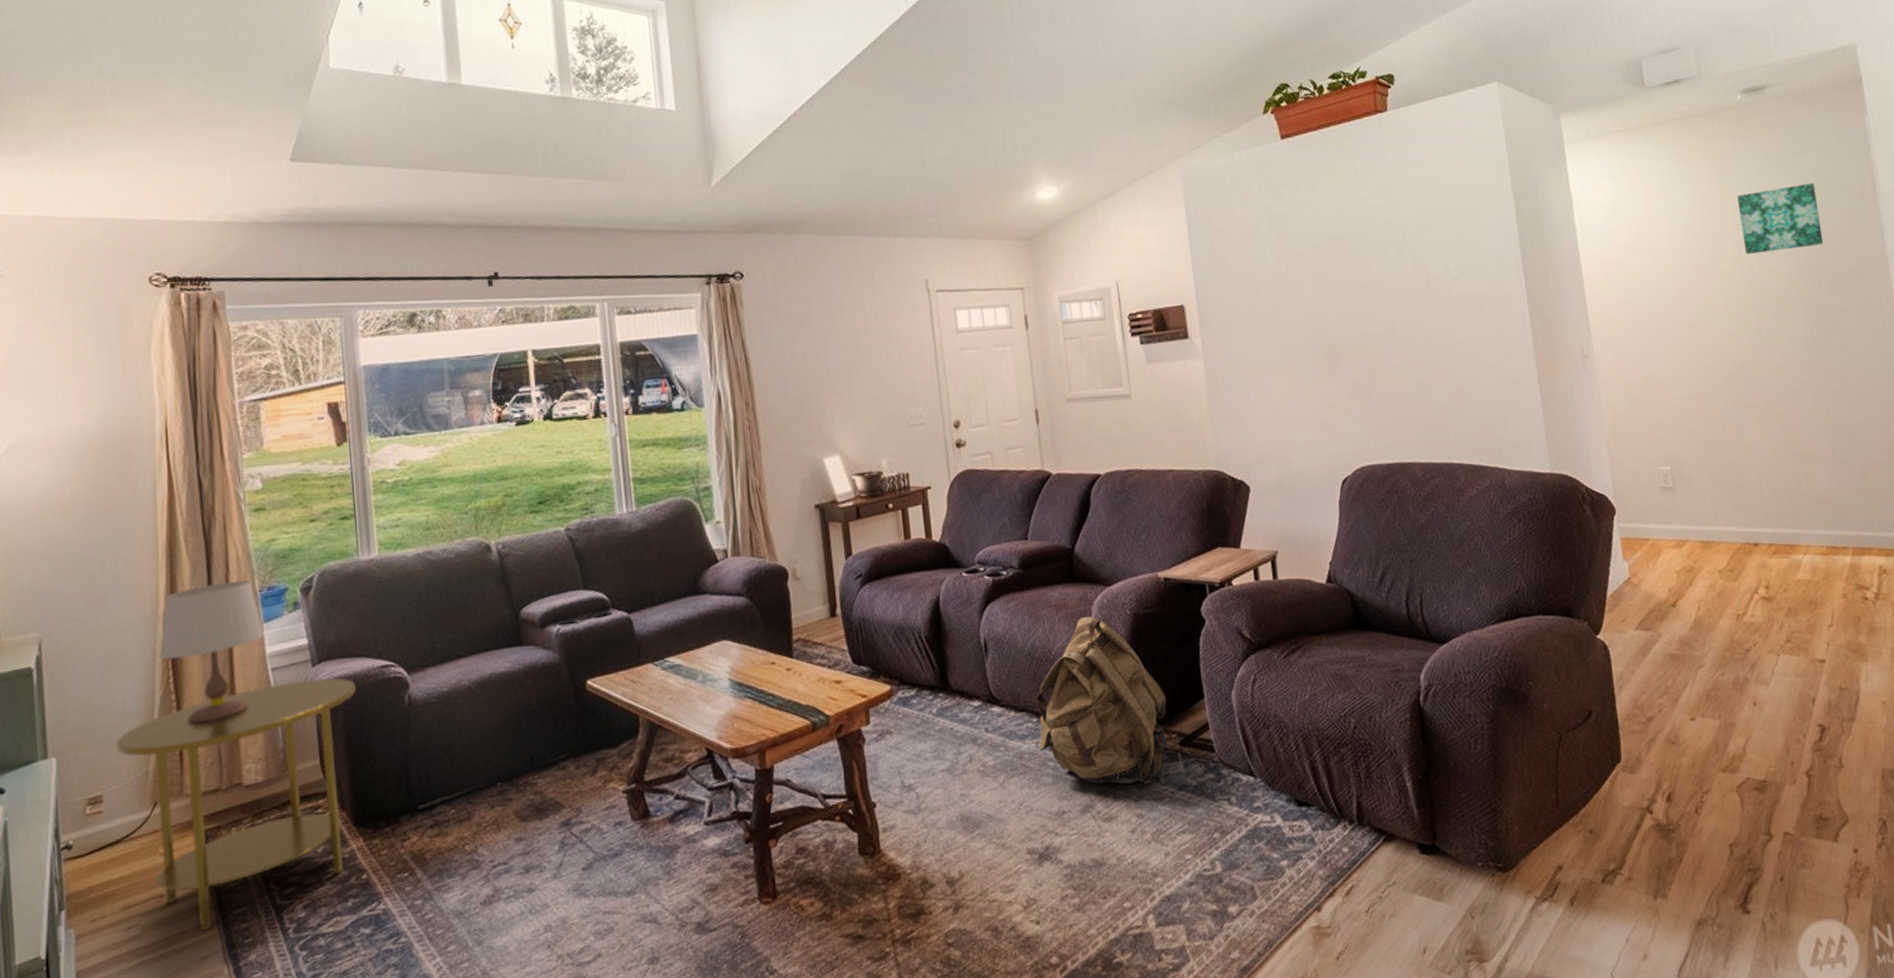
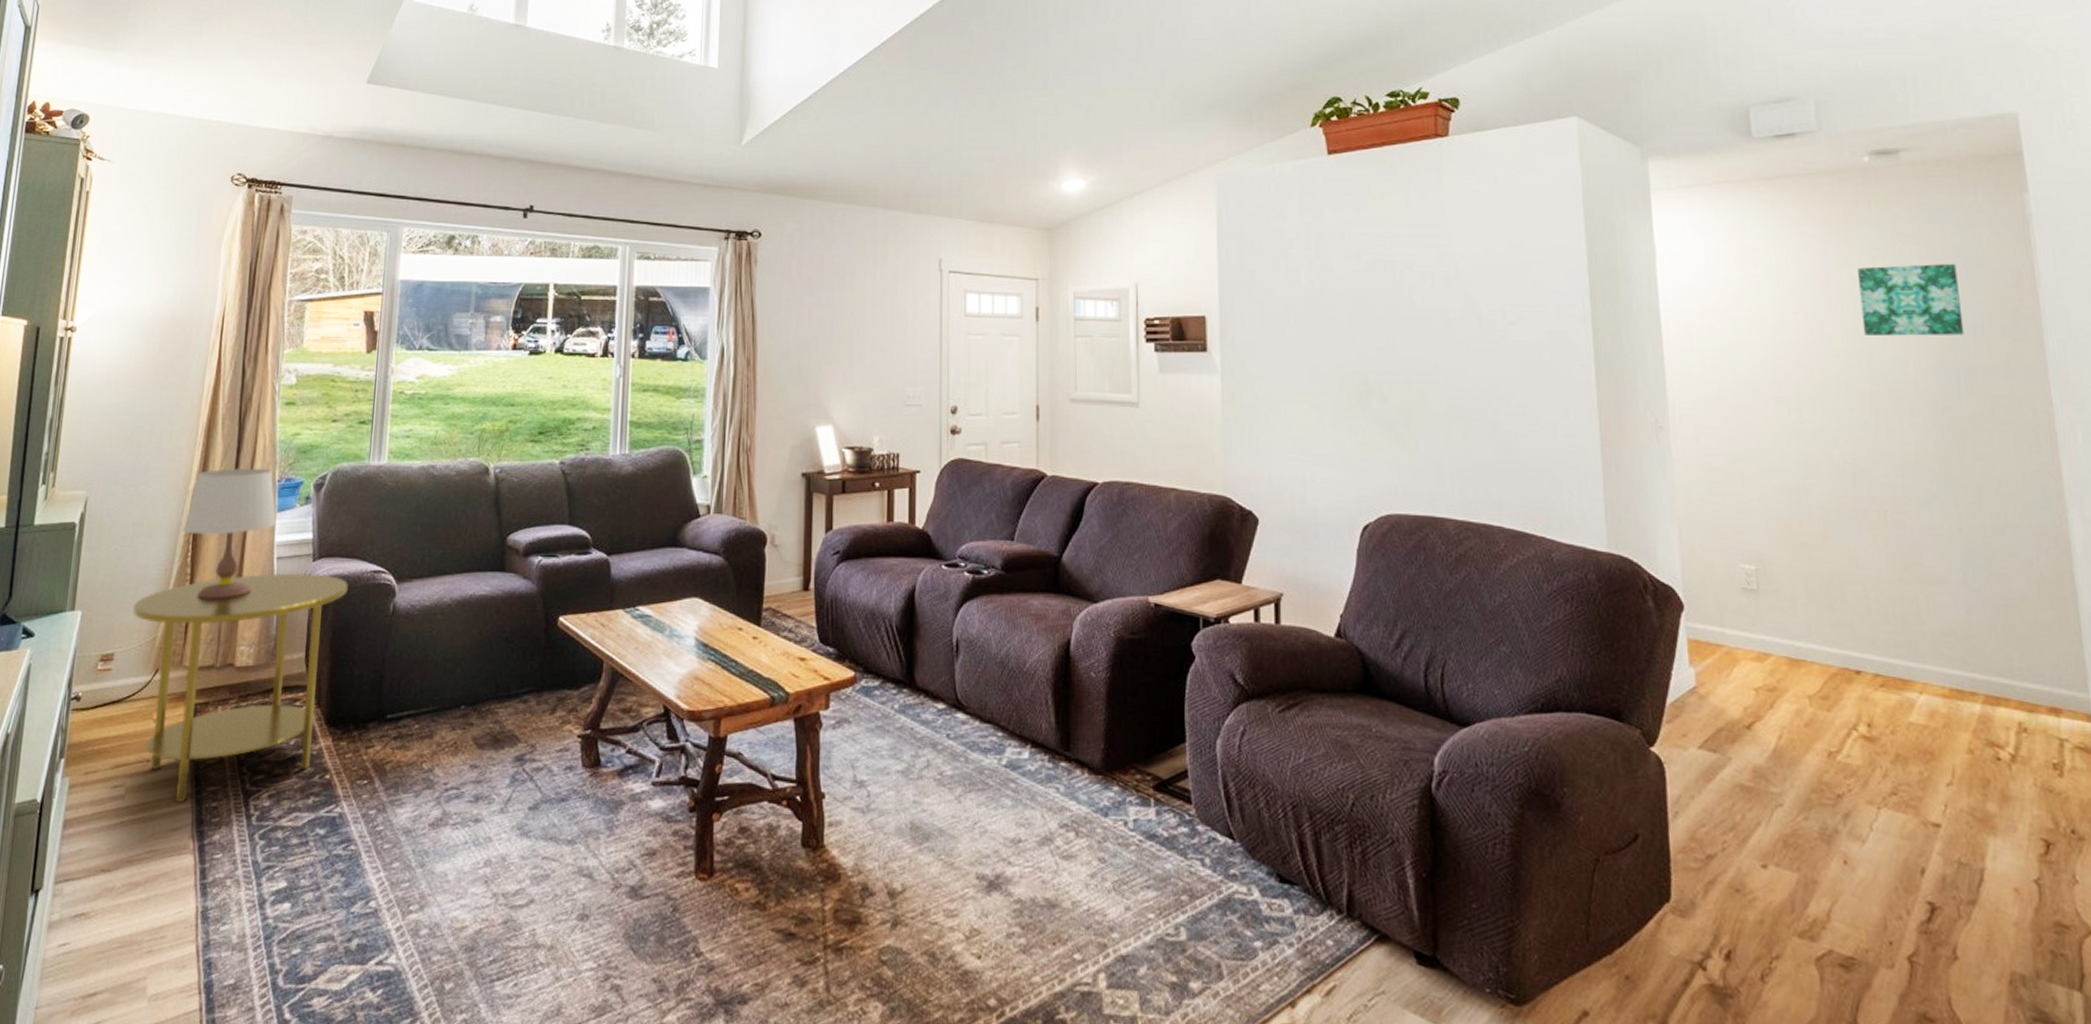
backpack: present [1032,616,1167,785] -> none [999,631,1144,827]

